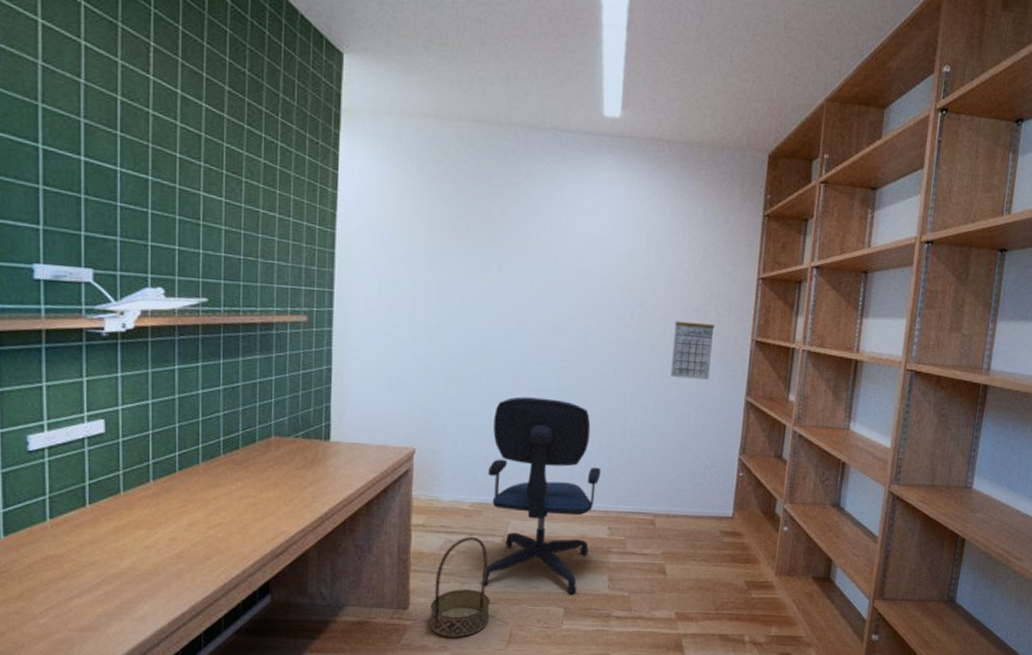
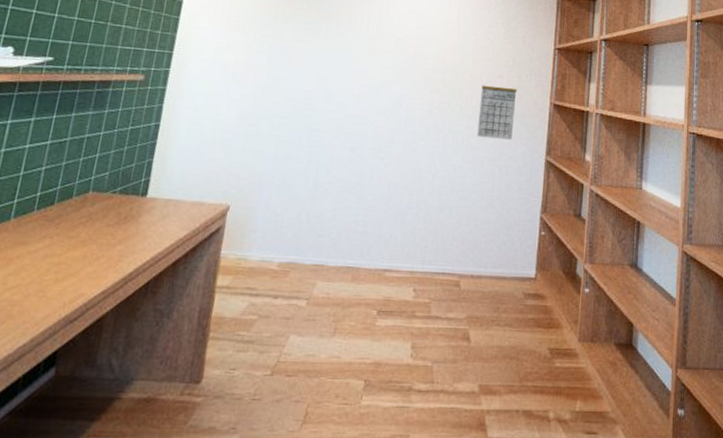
basket: present [430,536,490,638] -> none [221,299,291,417]
office chair: present [482,396,601,595] -> none [282,154,409,366]

